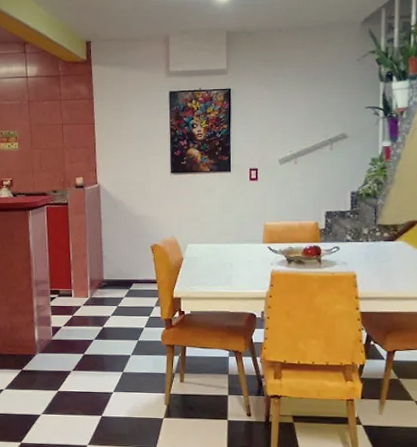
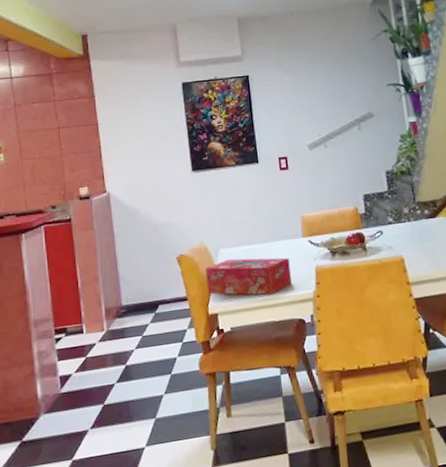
tissue box: none [174,253,248,289] -> present [205,258,292,295]

